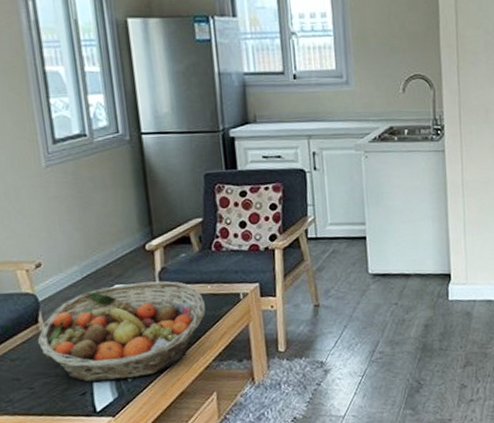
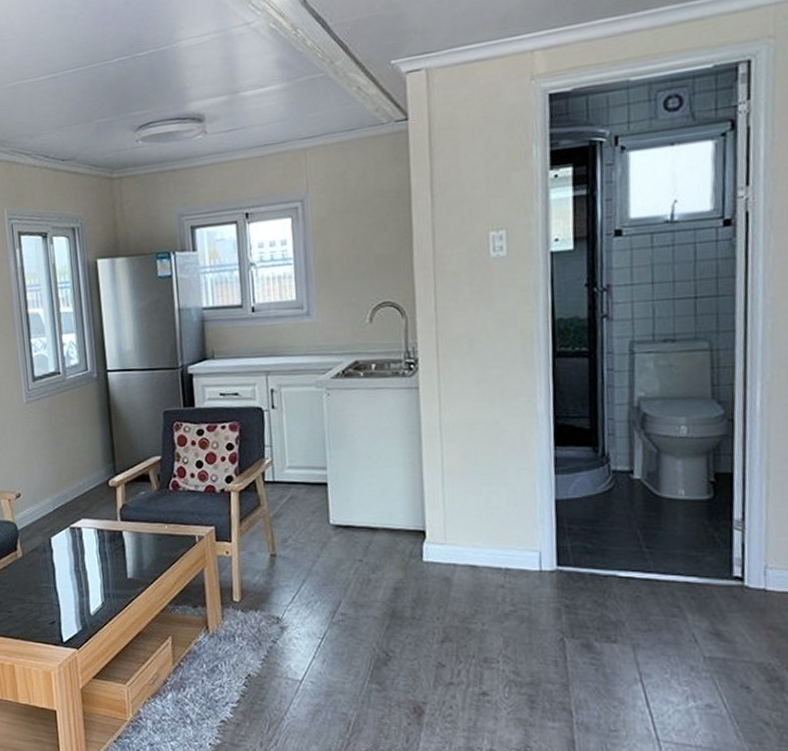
fruit basket: present [37,280,206,383] -> none [15,517,163,613]

